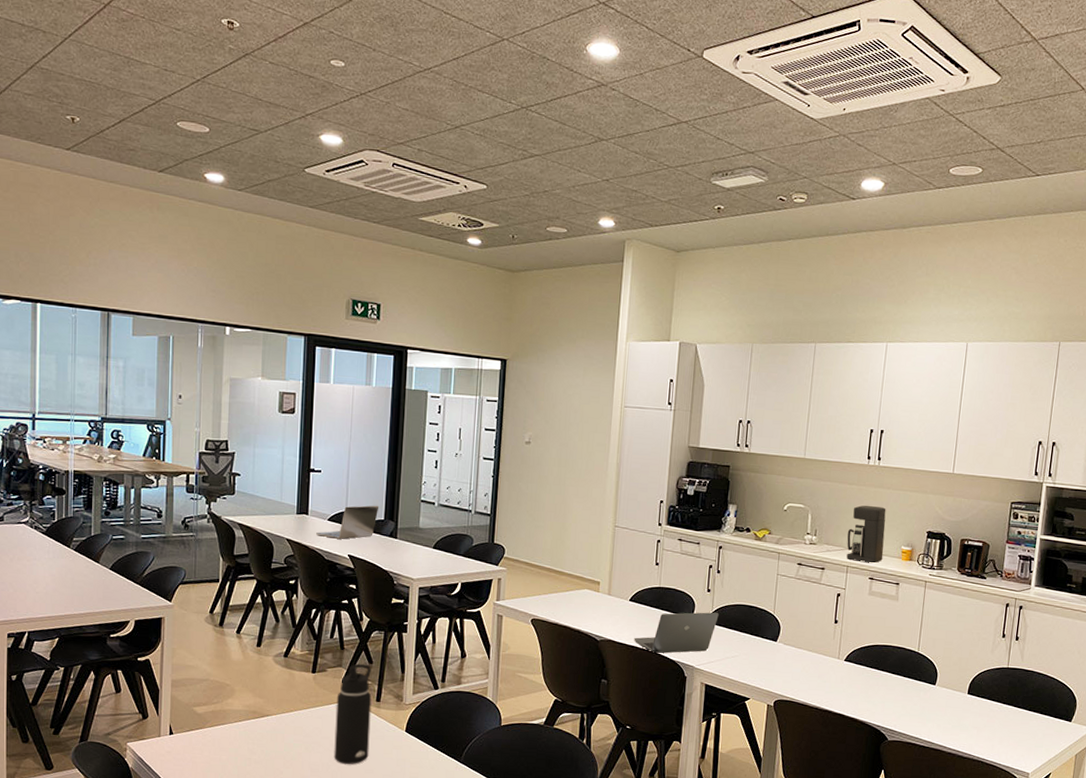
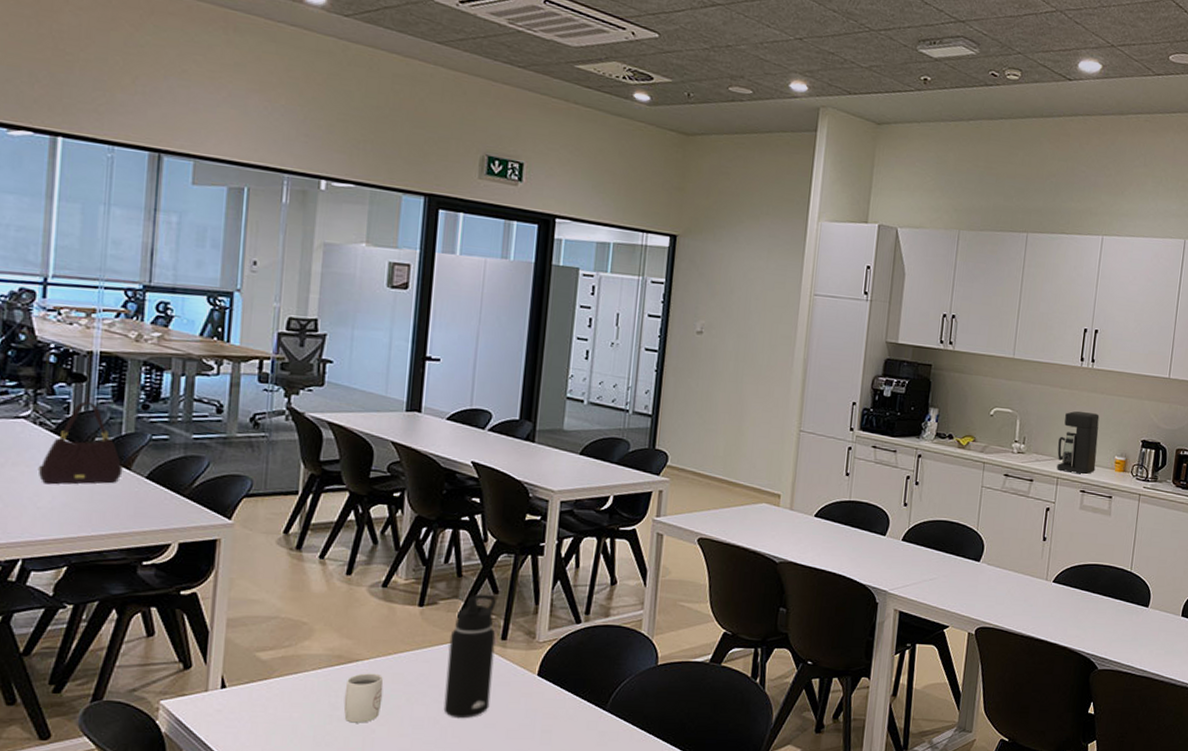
handbag: none [35,509,95,575] -> present [37,401,125,485]
mug: none [259,726,288,766] -> present [343,673,384,723]
laptop: present [316,505,380,539] -> none [431,402,514,443]
laptop: present [634,612,719,654] -> none [818,528,916,577]

